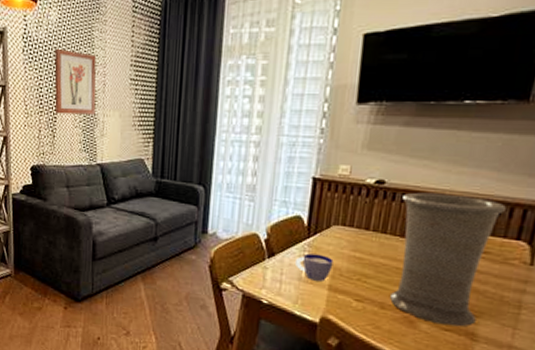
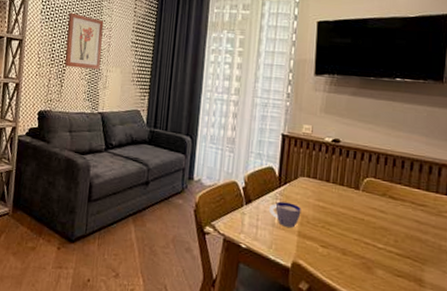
vase: present [390,192,506,327] -> none [350,151,435,273]

